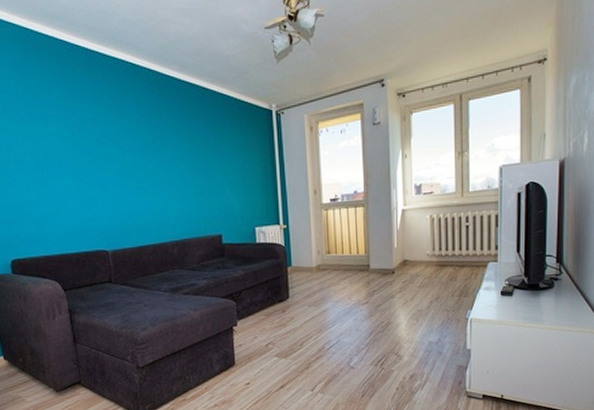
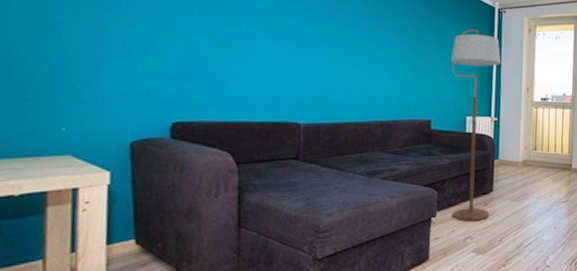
floor lamp: none [233,137,288,328] -> present [451,29,501,221]

